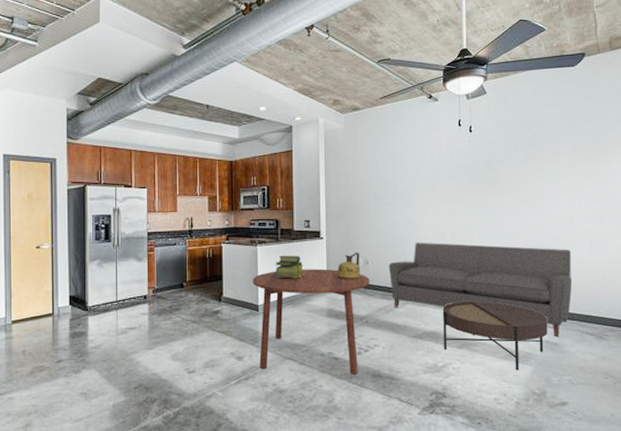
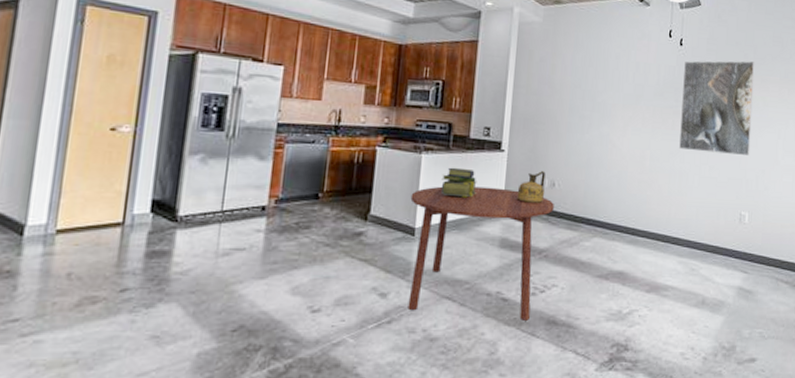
sofa: present [388,242,573,337] -> none [577,164,772,283]
coffee table: present [442,301,548,371] -> none [631,238,744,321]
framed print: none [475,138,546,224] -> present [679,61,754,157]

